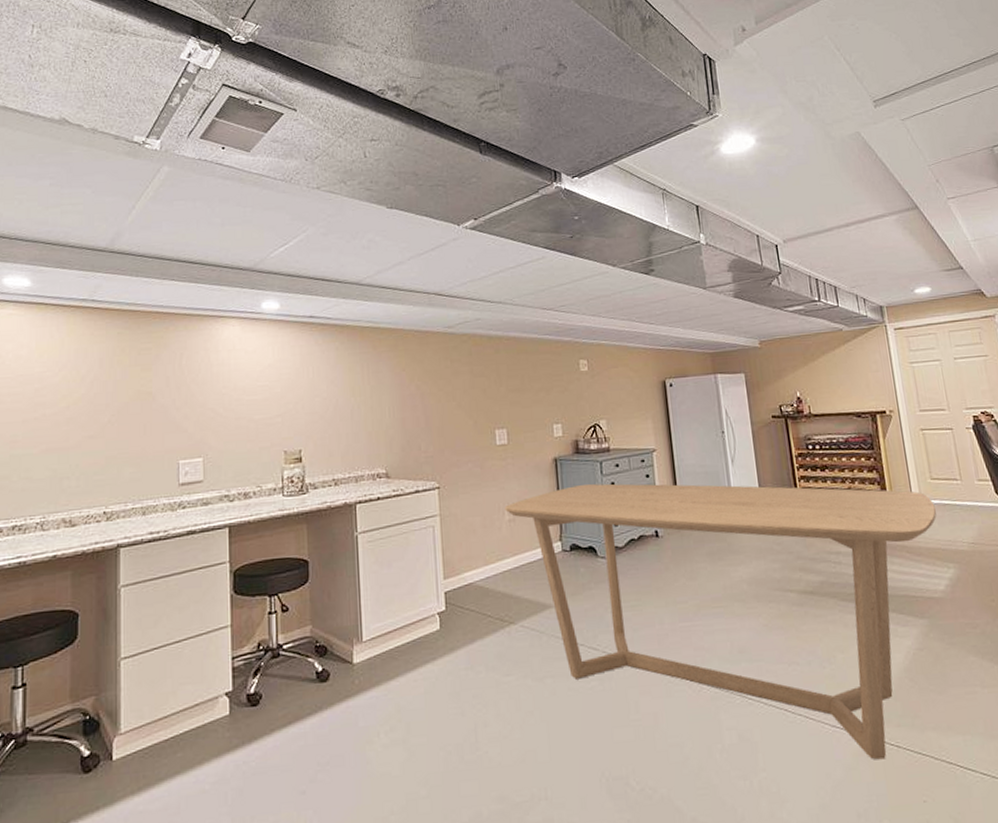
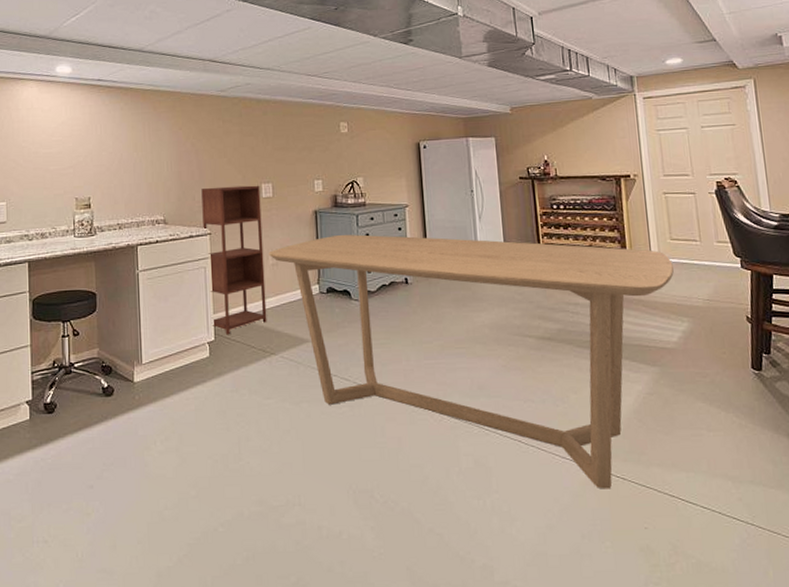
shelving unit: none [428,431,505,604] -> present [201,185,267,335]

